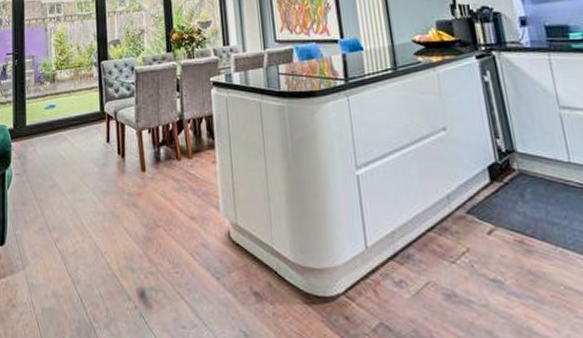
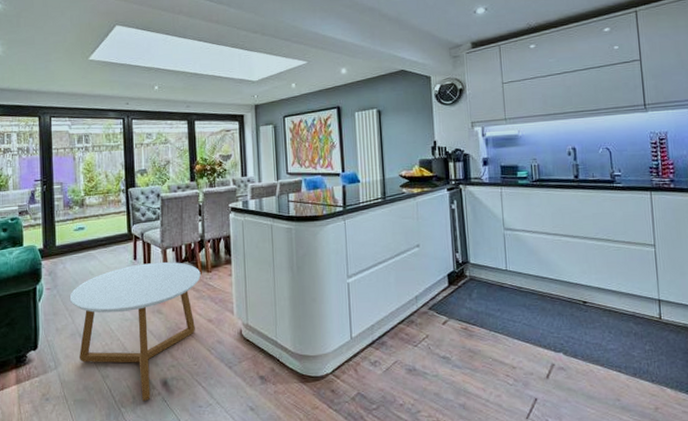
coffee table: none [39,145,181,316] -> present [69,262,201,402]

